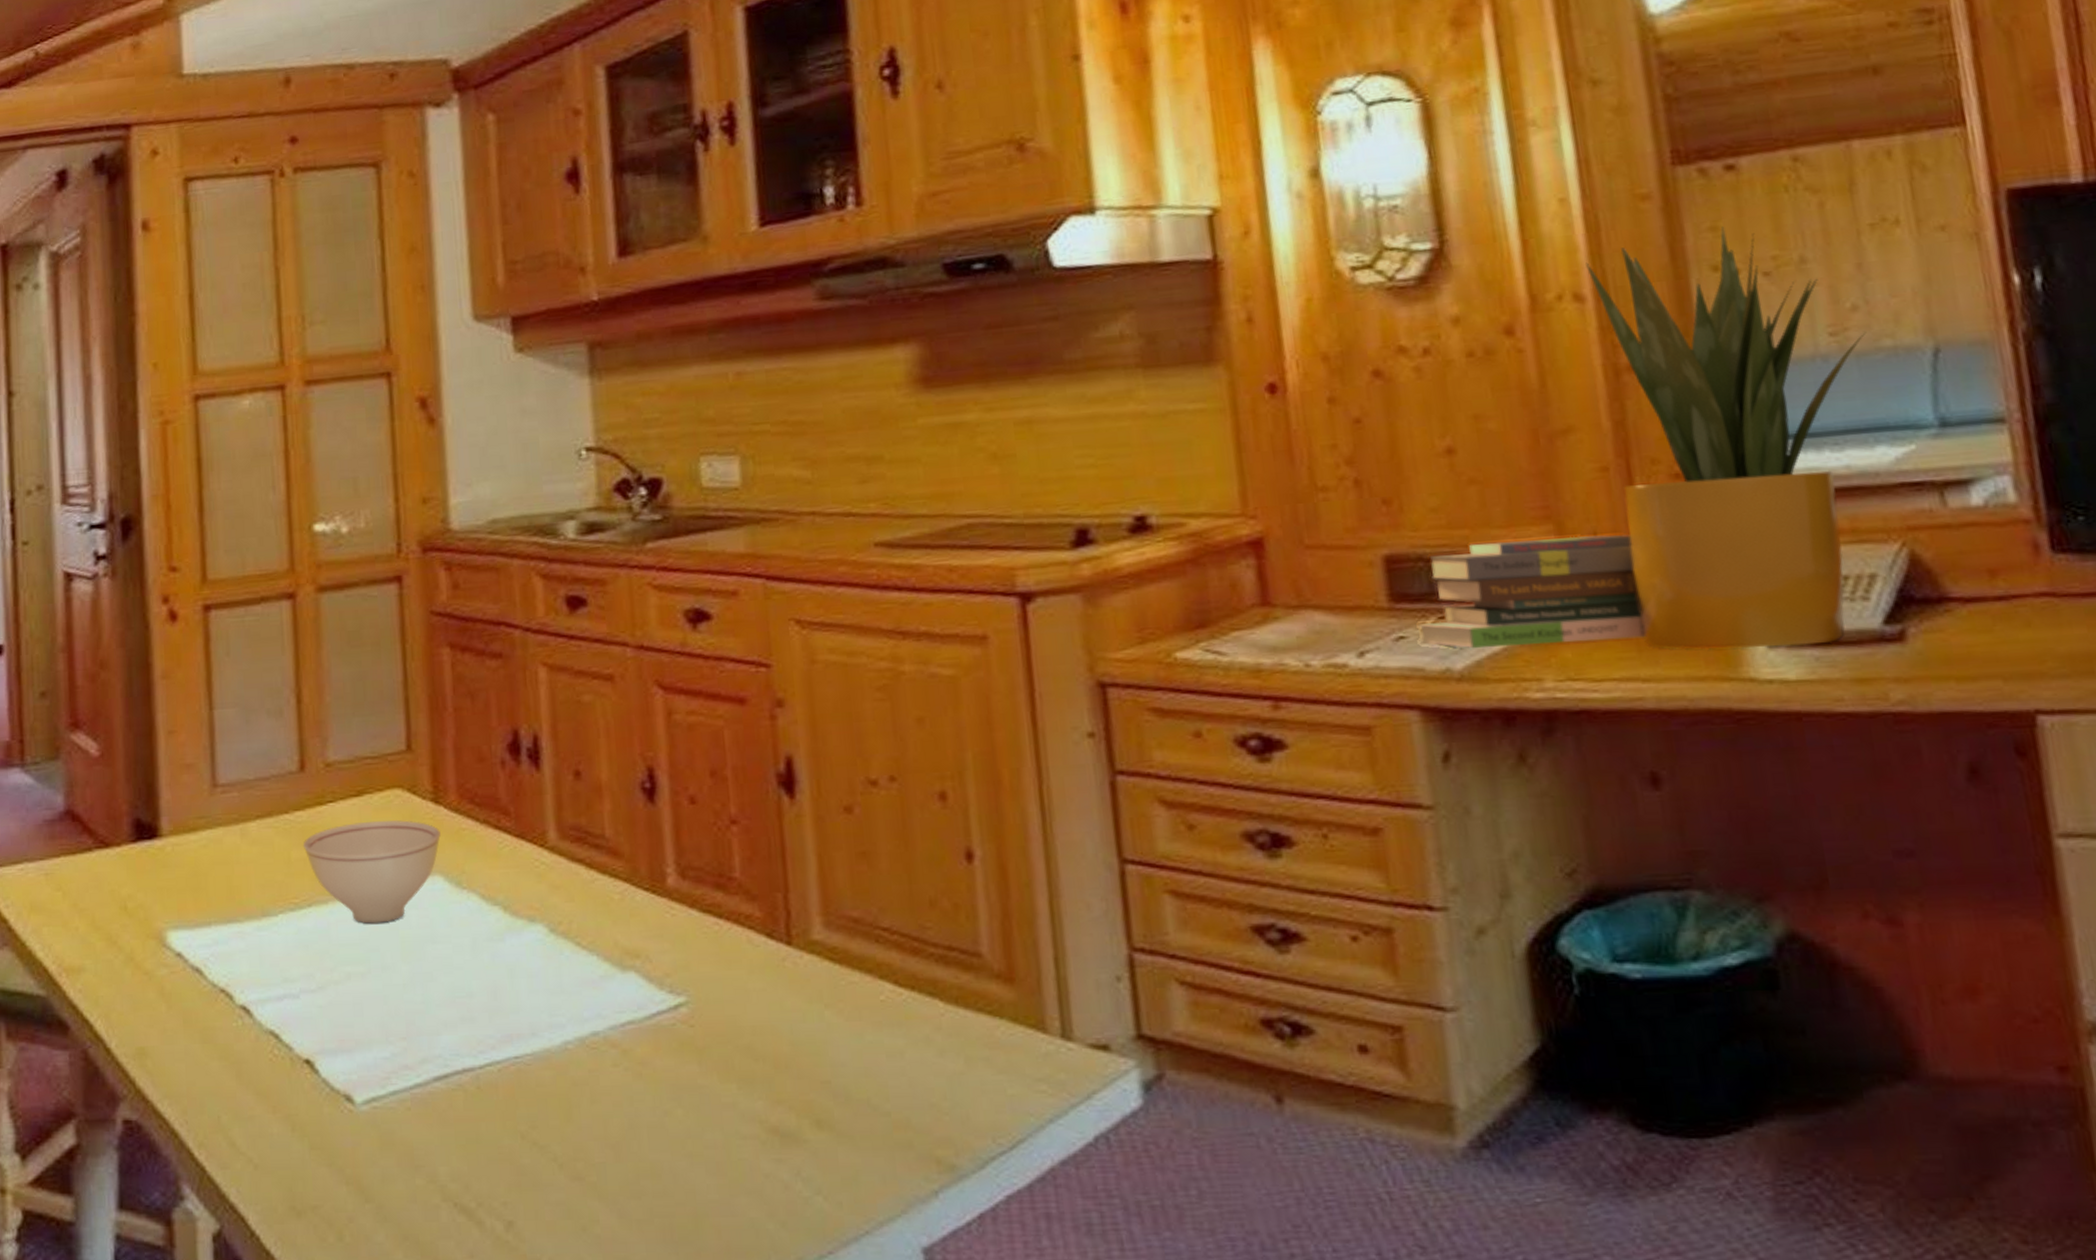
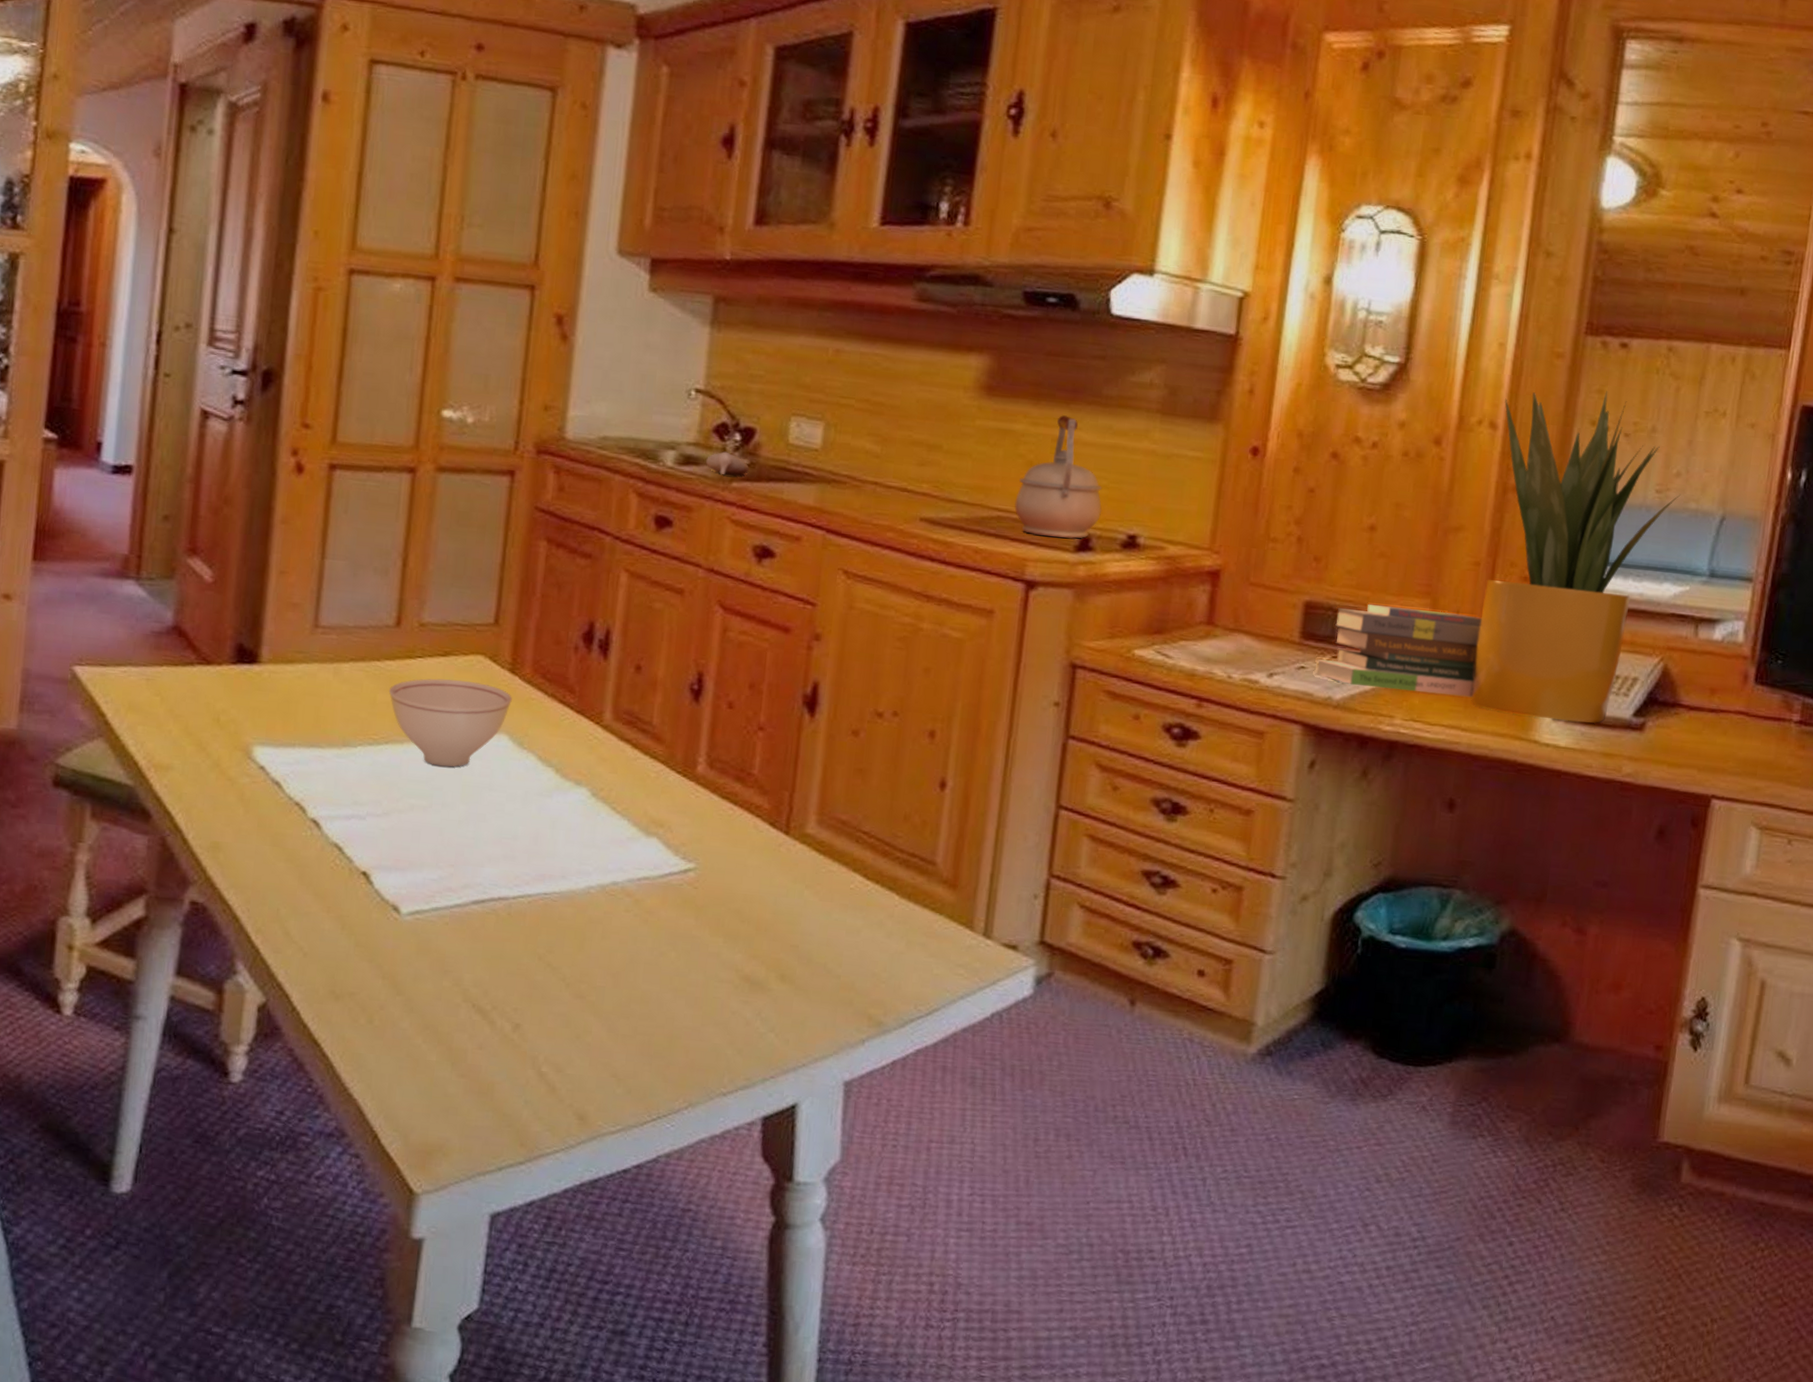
soap bottle: none [611,510,663,537] -> present [705,451,749,477]
kettle: none [985,392,1096,538] -> present [1014,415,1103,539]

